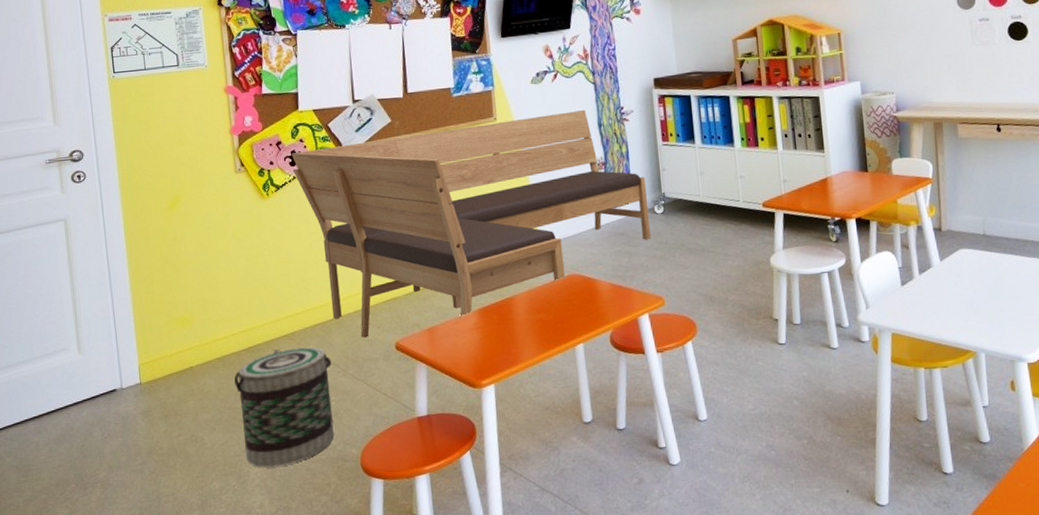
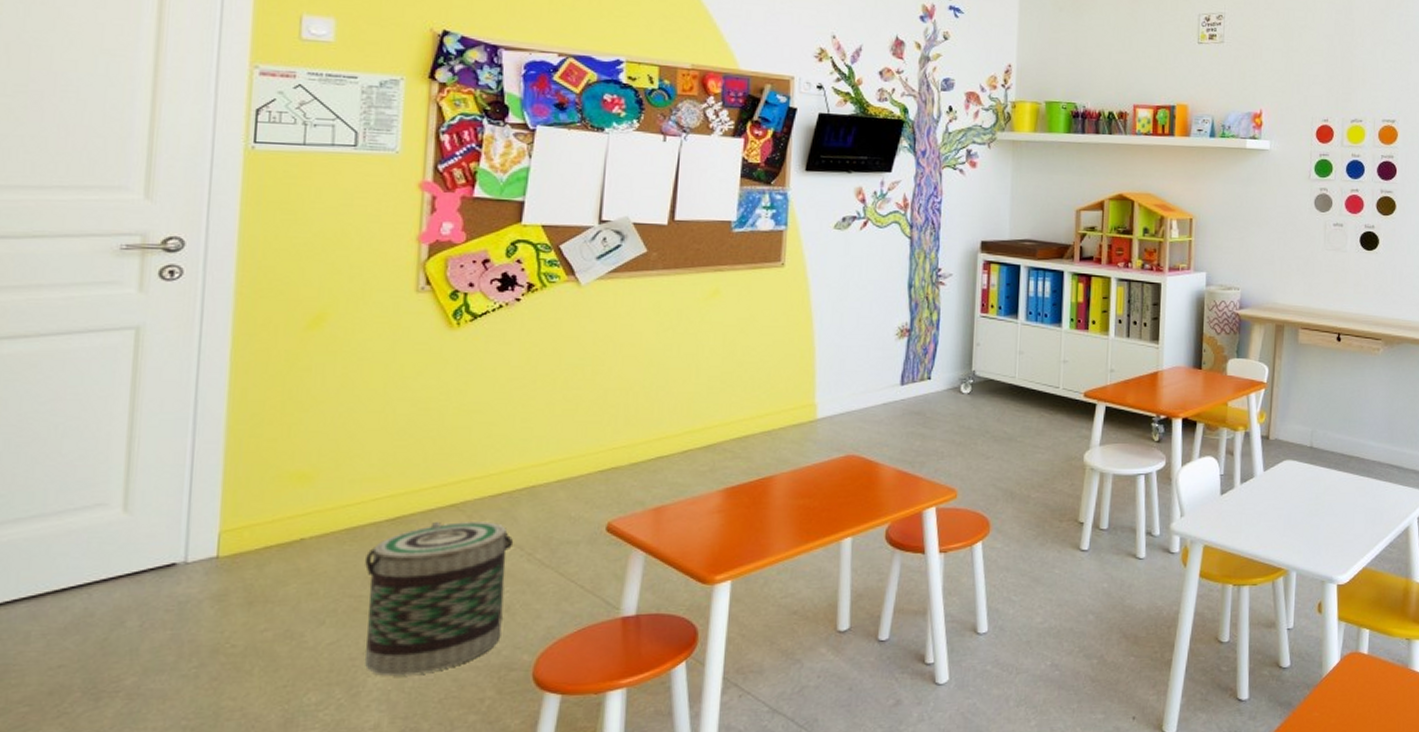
bench: present [291,109,651,338] -> none [500,266,956,515]

